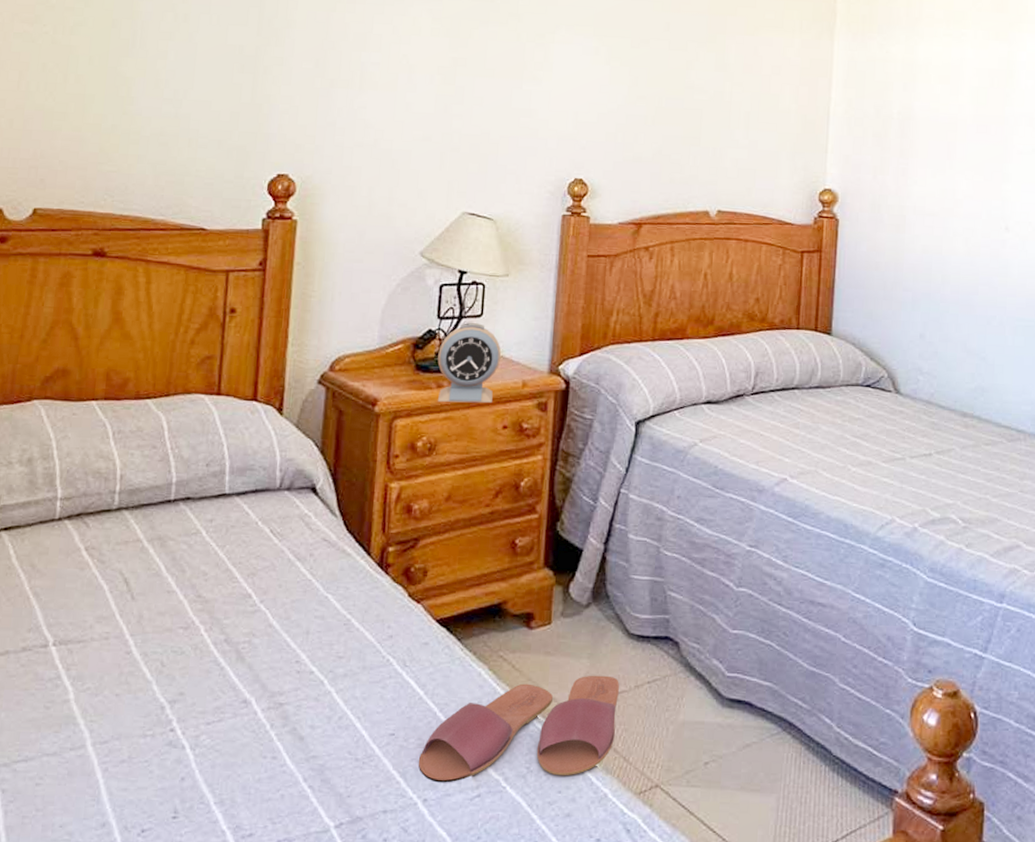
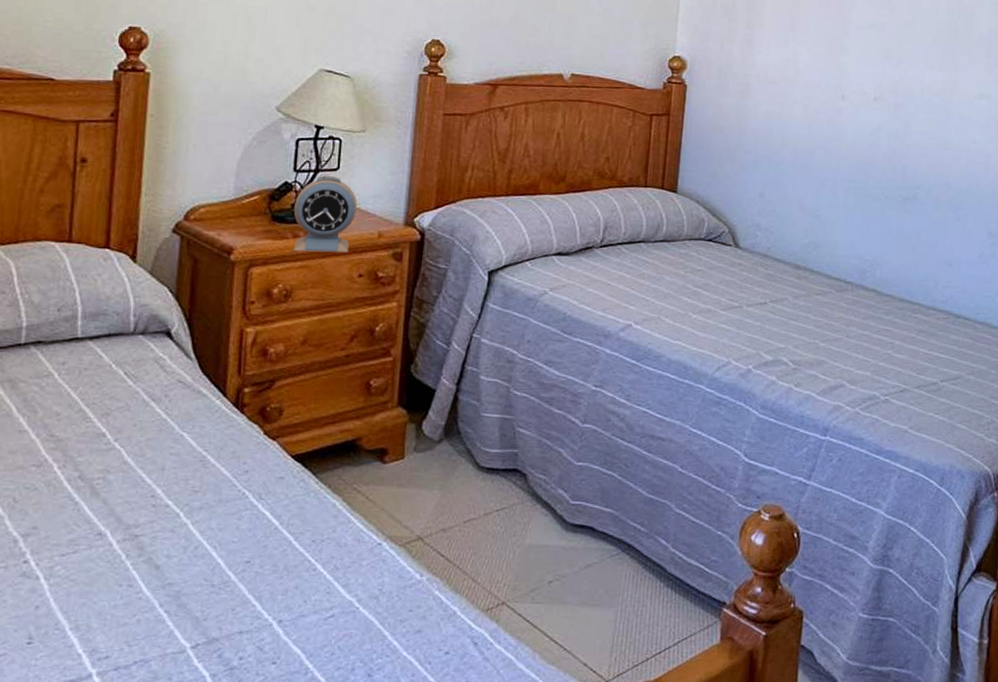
slippers: present [418,675,619,783] -> none [274,504,469,605]

